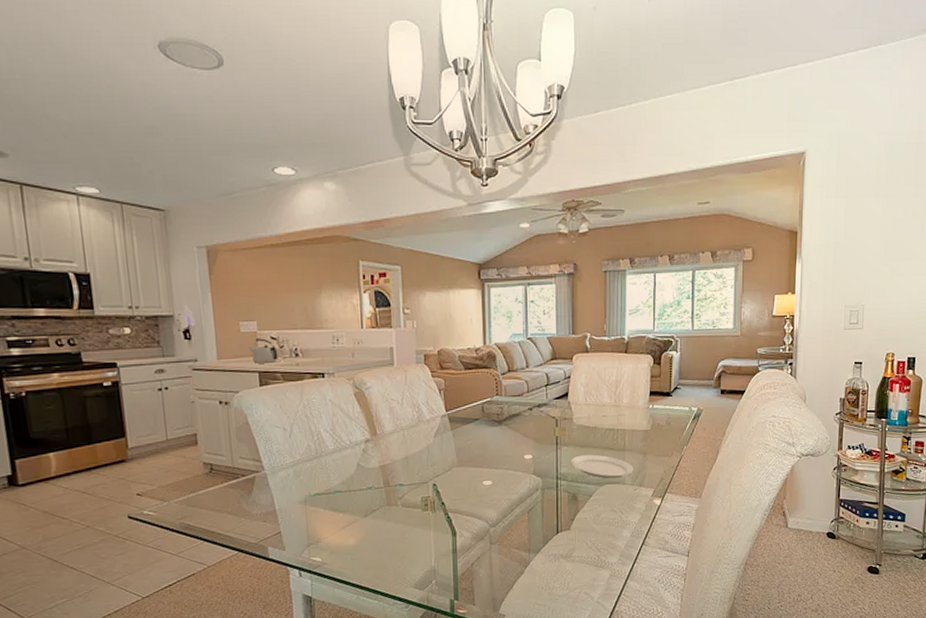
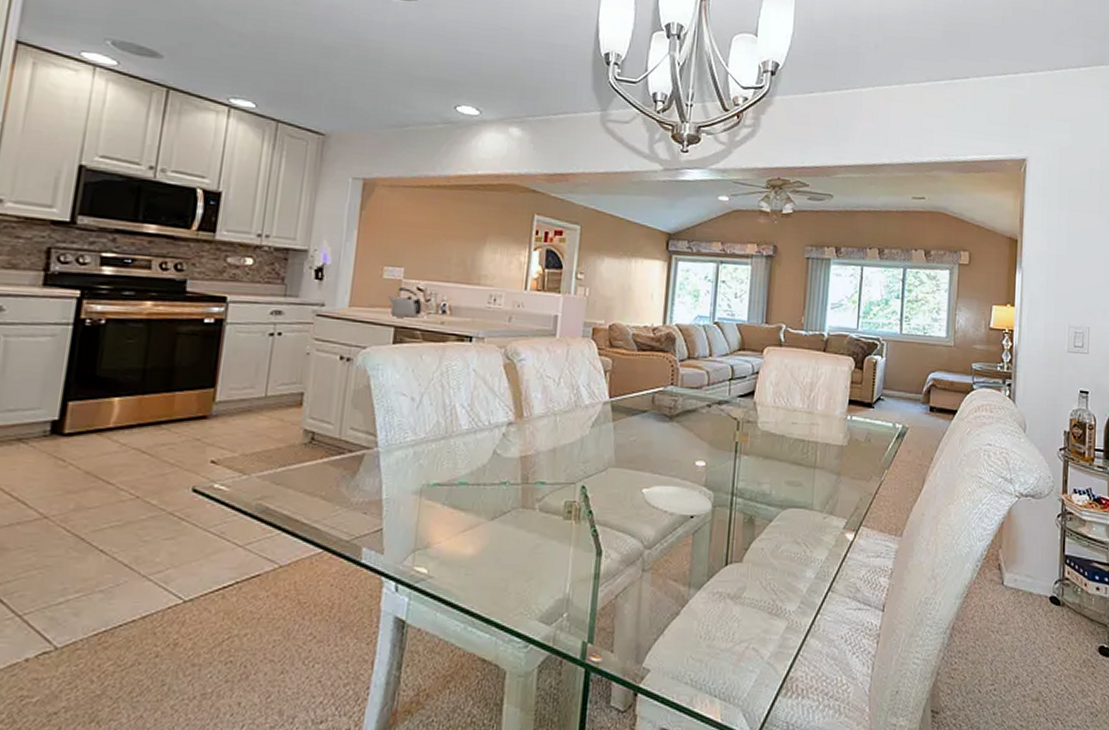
plate: none [484,476,542,500] -> present [643,484,713,517]
plate: present [571,454,634,479] -> none [750,468,825,501]

